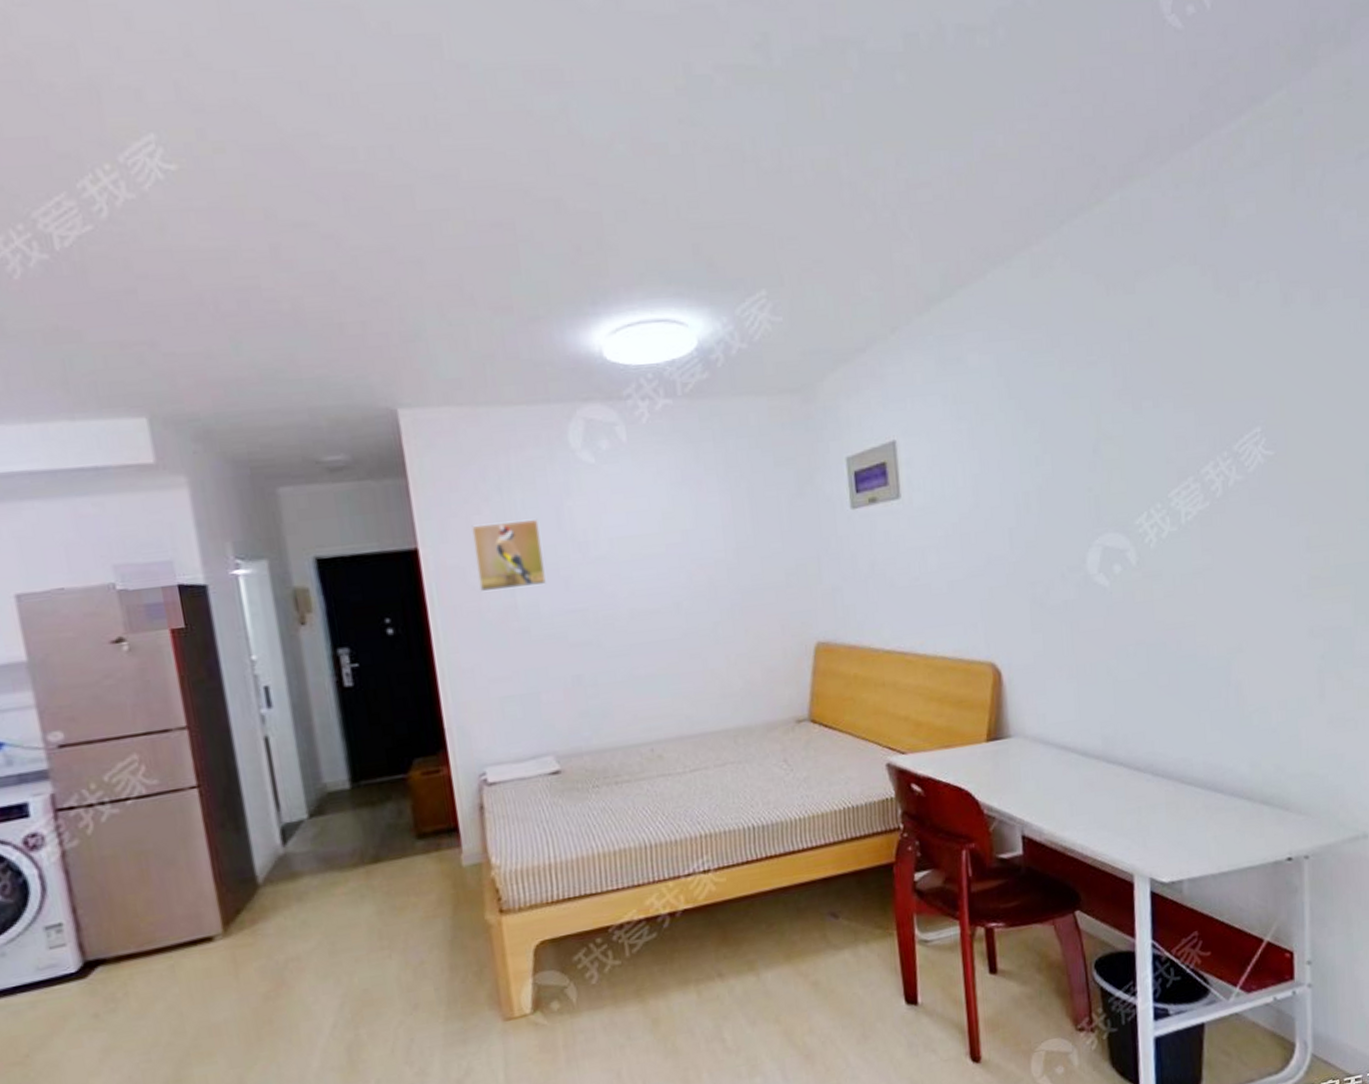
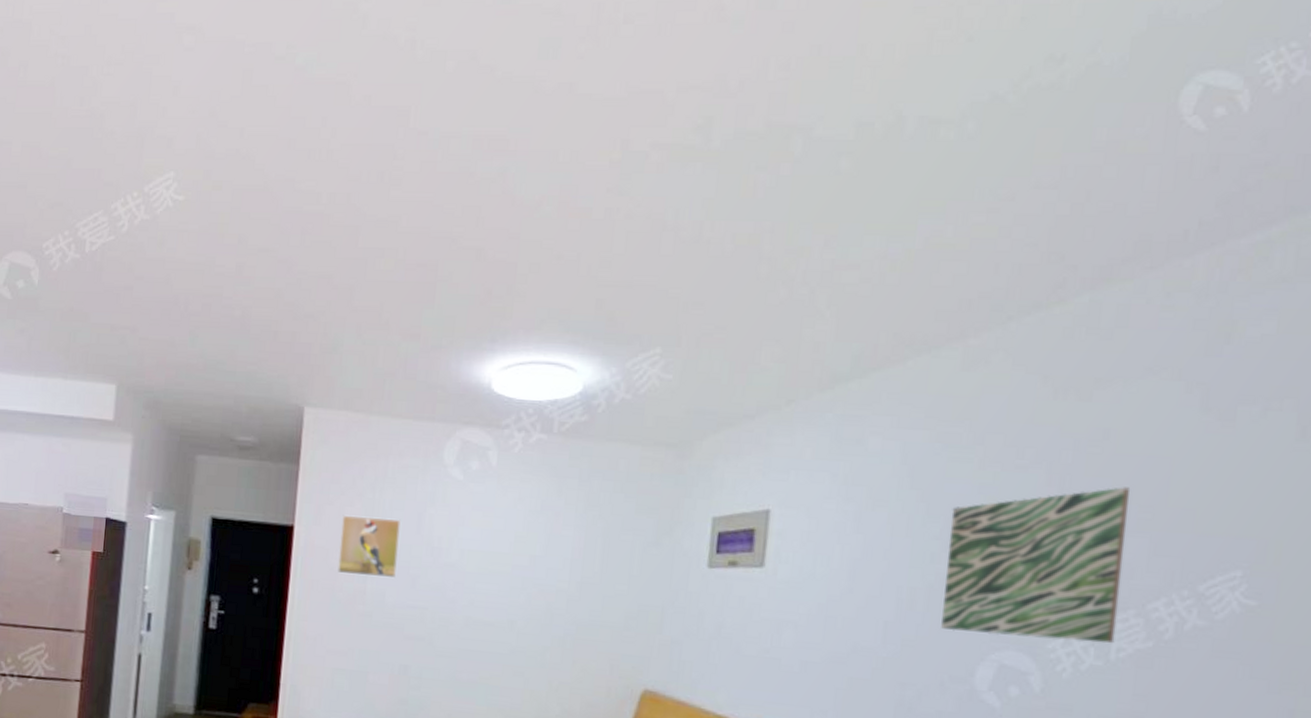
wall art: none [1045,368,1183,525] -> present [941,487,1130,644]

